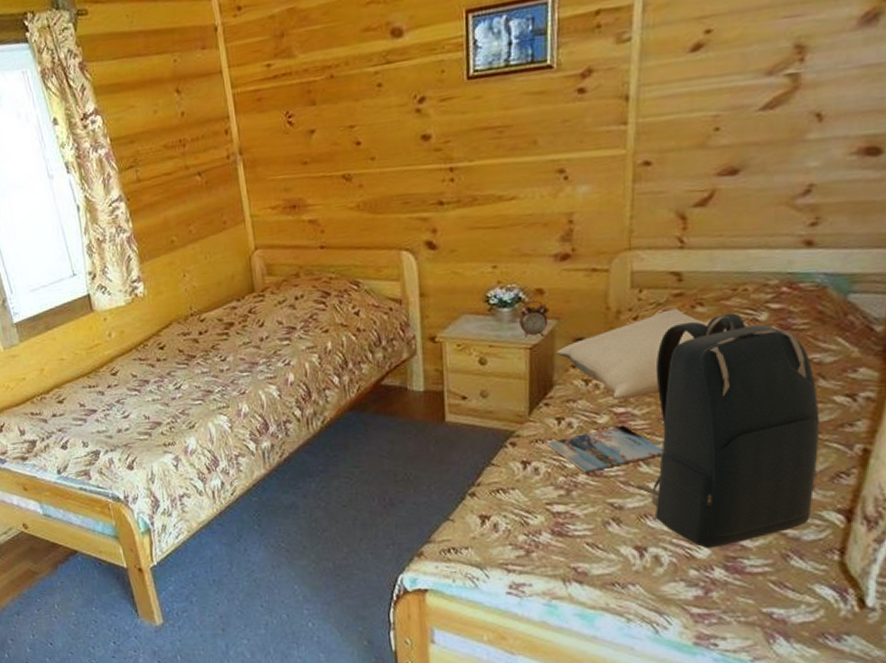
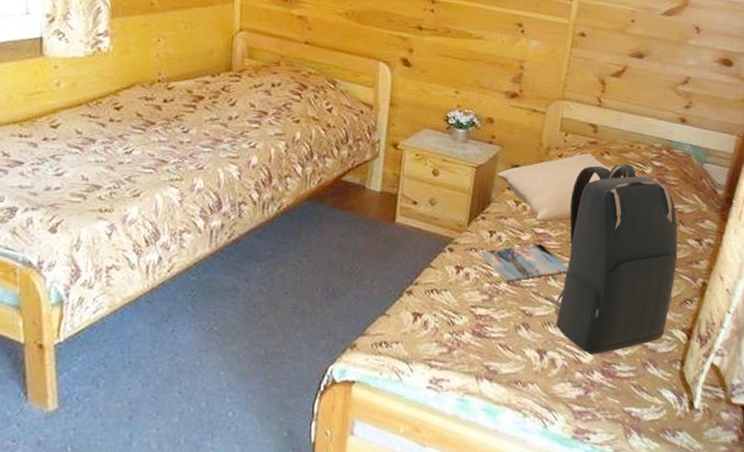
alarm clock: present [518,301,548,337] -> none [470,127,495,159]

